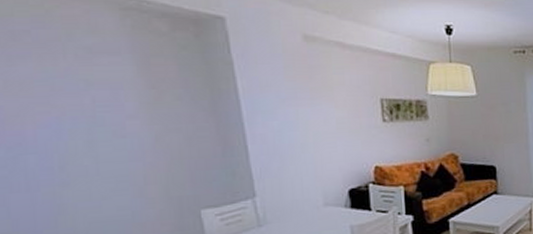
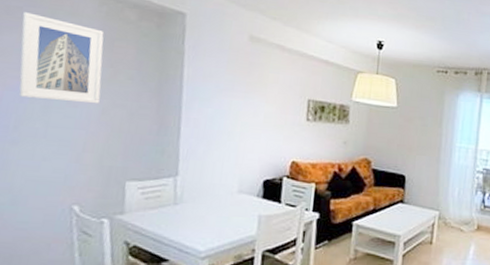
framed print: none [33,36,149,133] -> present [18,12,105,104]

